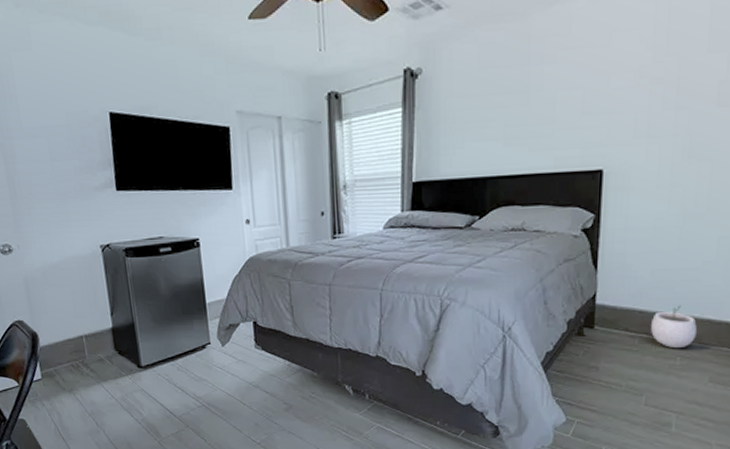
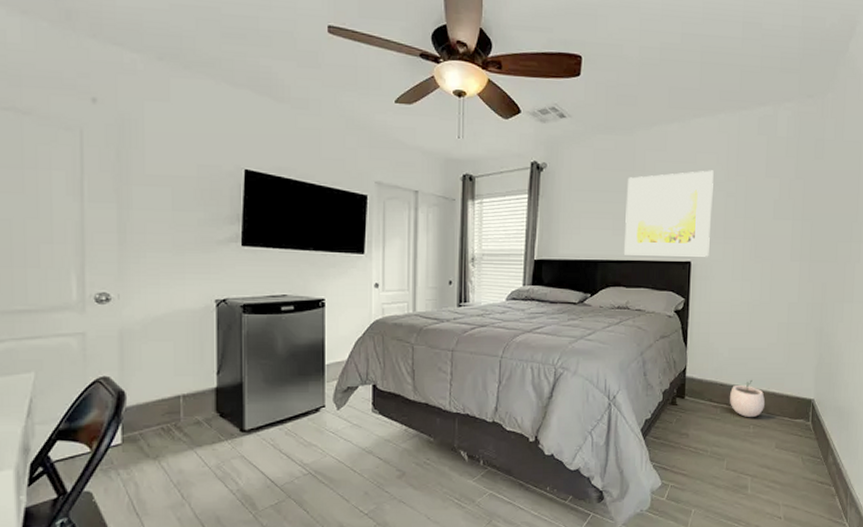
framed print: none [519,52,635,168] -> present [624,170,714,257]

